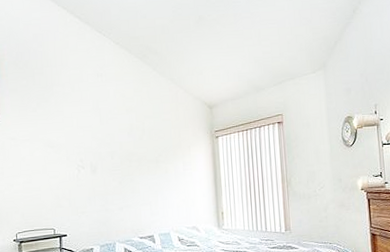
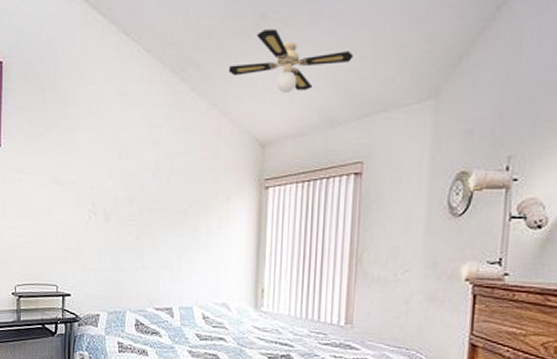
ceiling fan: none [179,26,267,70] -> present [228,29,354,93]

